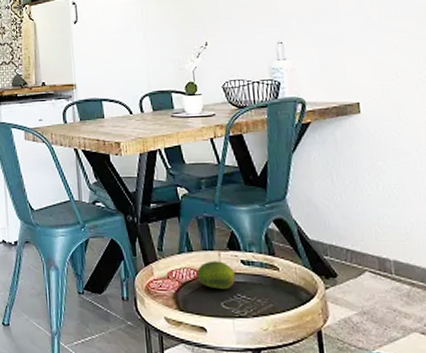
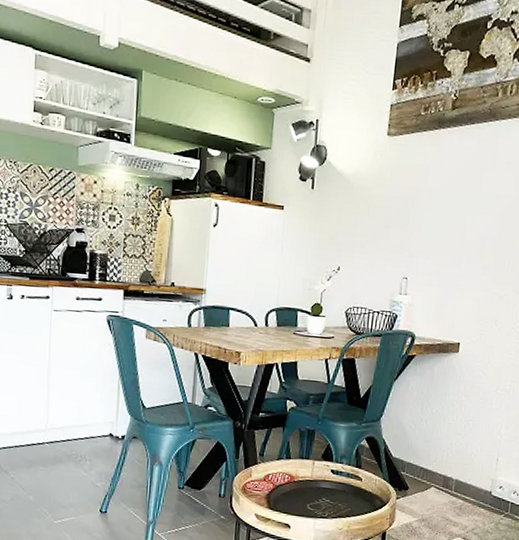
fruit: present [196,261,236,290] -> none [290,468,325,494]

